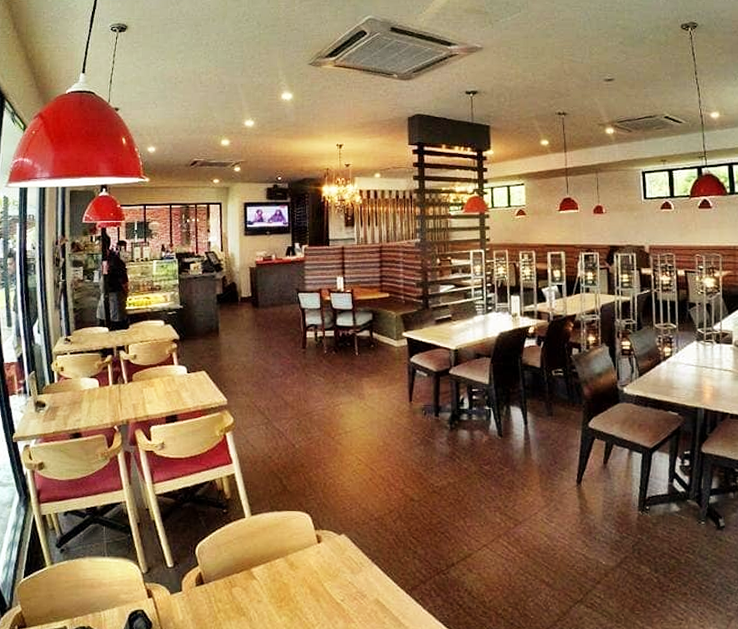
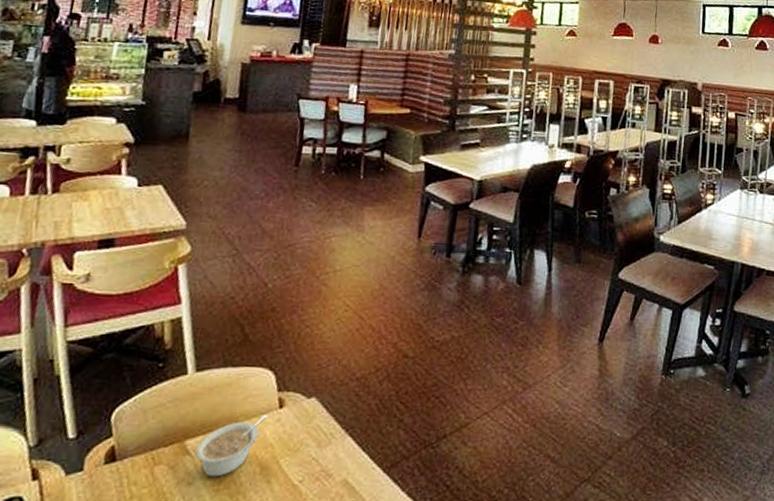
legume: none [260,548,310,597] -> present [195,415,268,477]

